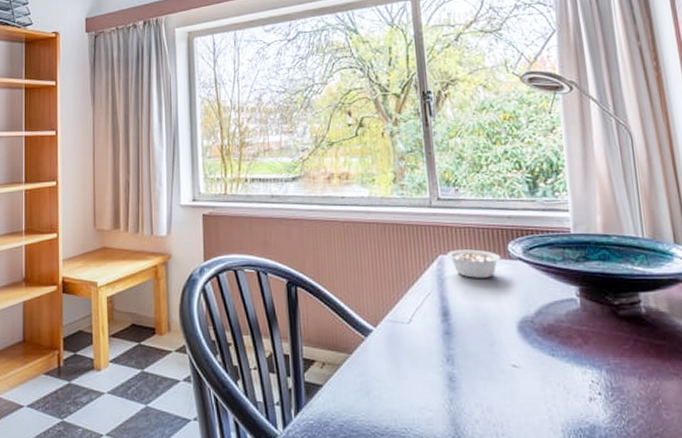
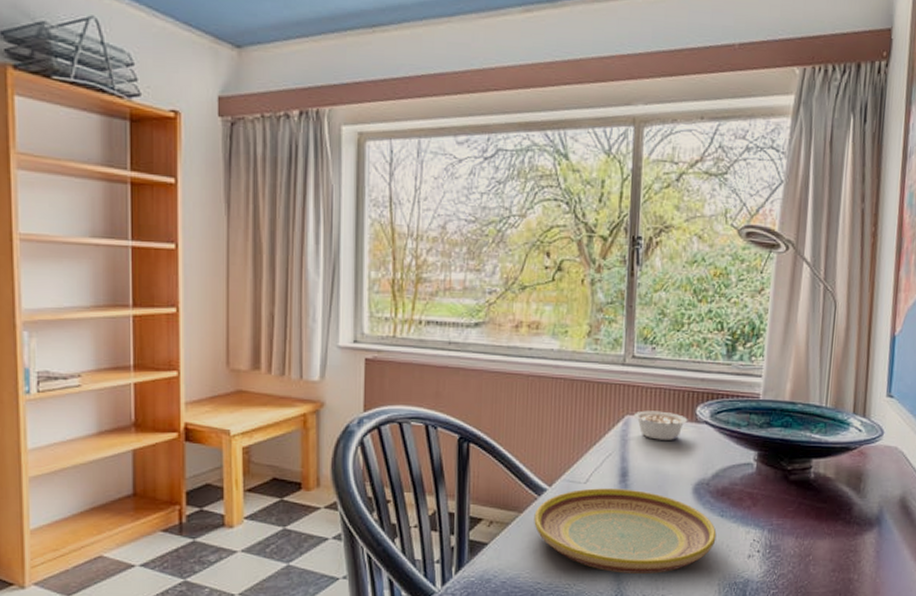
plate: none [363,328,551,418] -> present [534,488,717,573]

